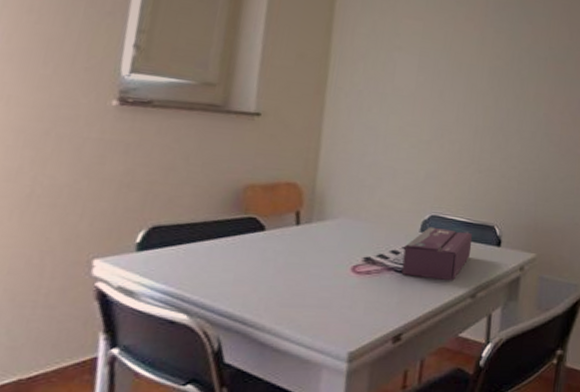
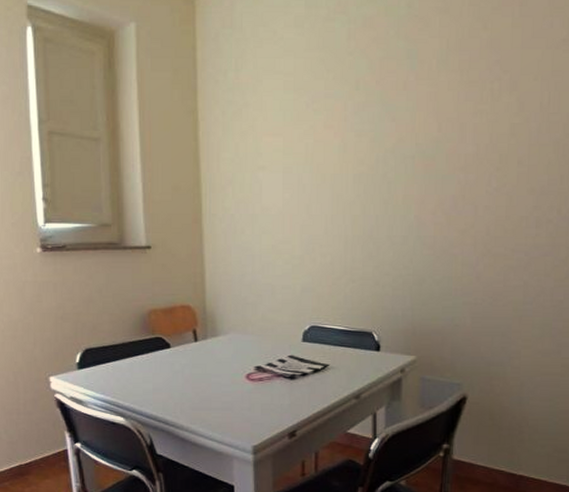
tissue box: present [401,226,473,281] -> none [289,336,352,385]

